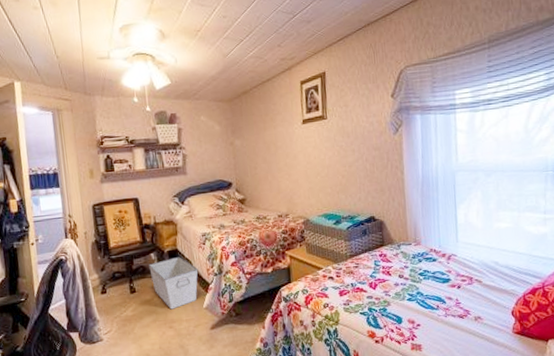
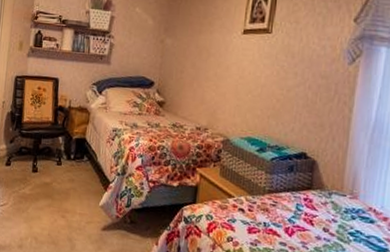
storage bin: present [149,257,199,310] -> none [54,146,102,199]

